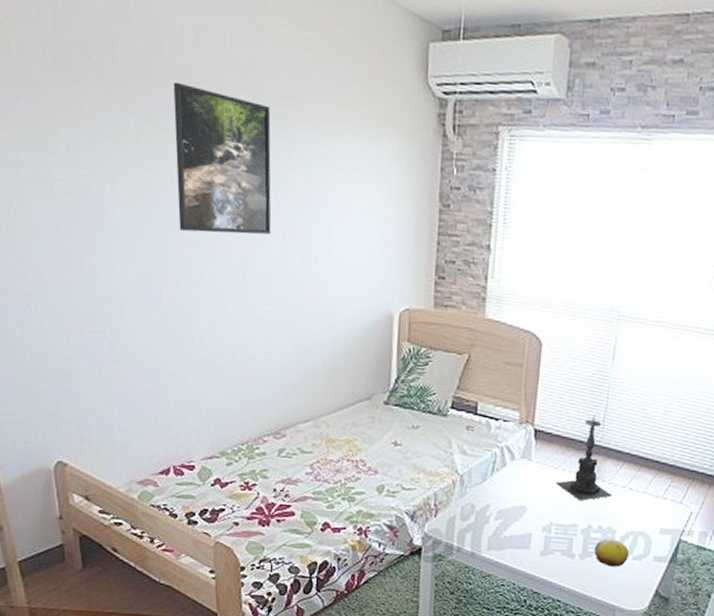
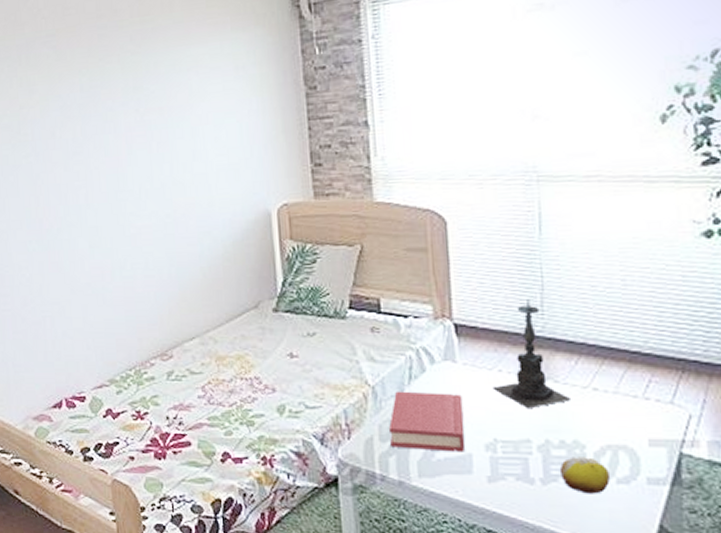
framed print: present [173,82,272,235] -> none [37,22,138,159]
hardback book: none [469,480,532,532] -> present [389,391,466,452]

